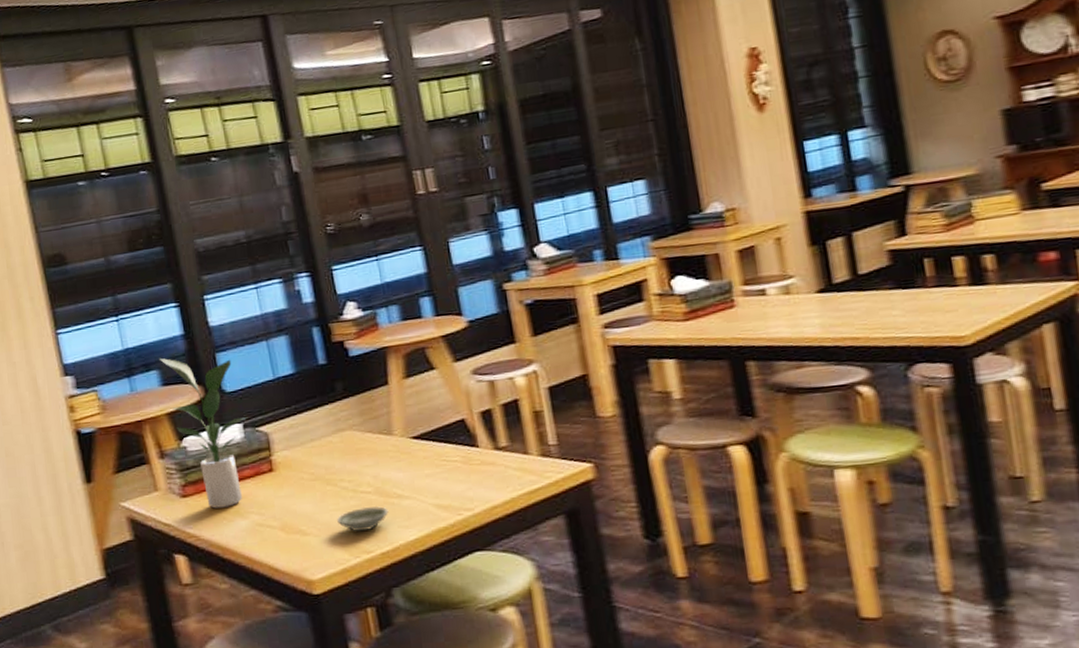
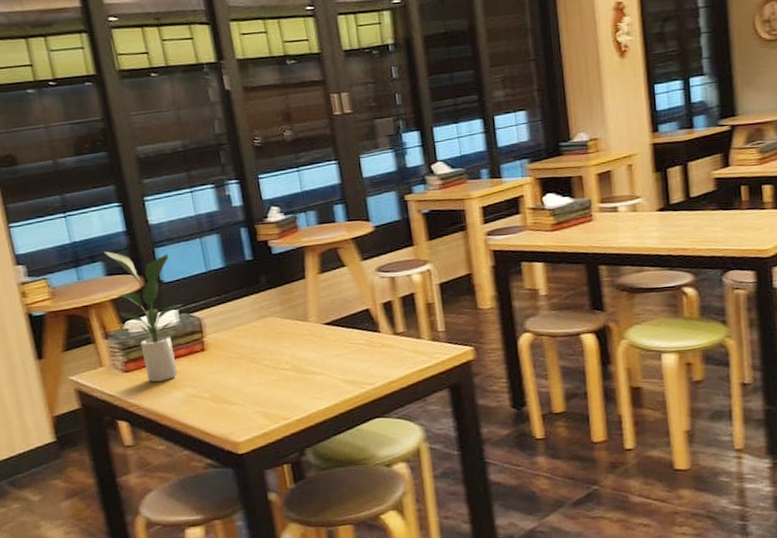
saucer: present [337,505,389,531] -> none [260,380,304,402]

